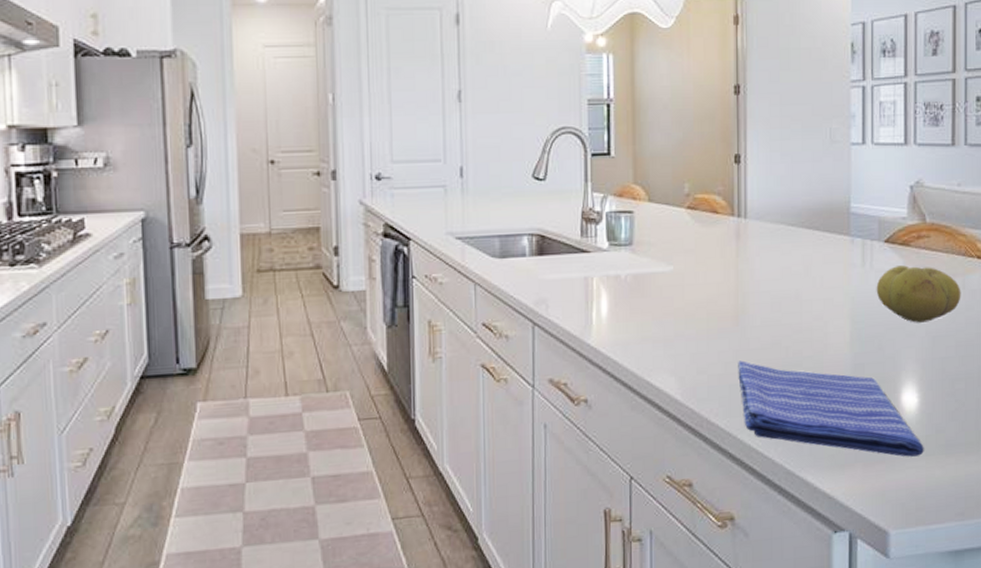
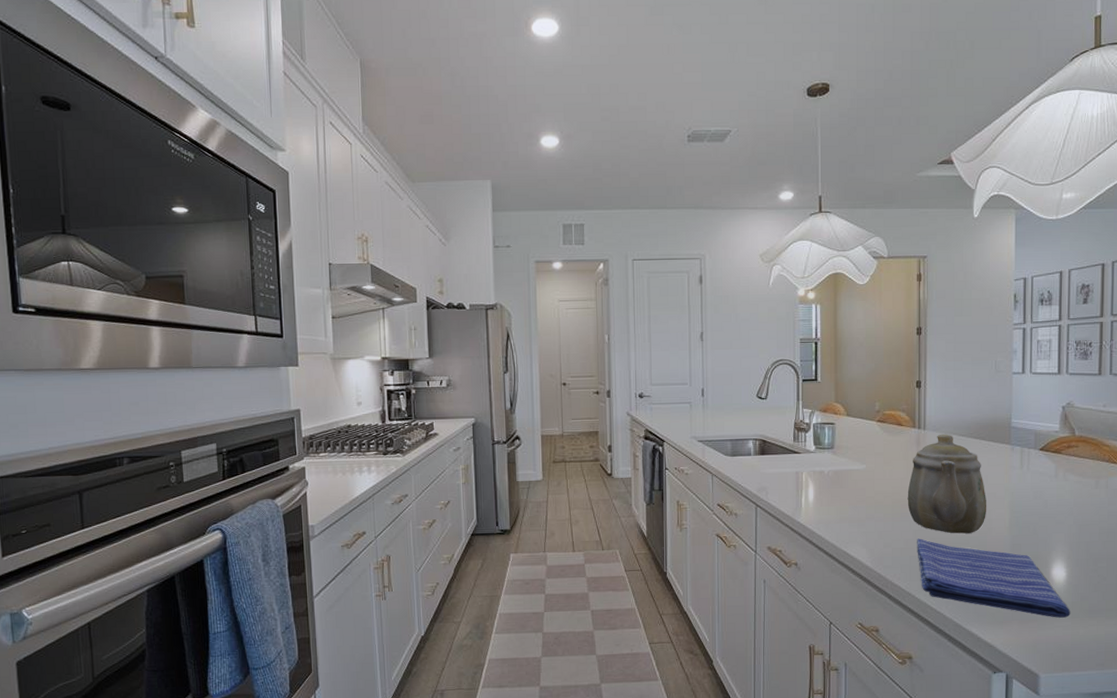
teapot: none [725,223,822,353] -> present [907,434,986,534]
fruit: present [876,265,961,323] -> none [1032,469,1105,514]

